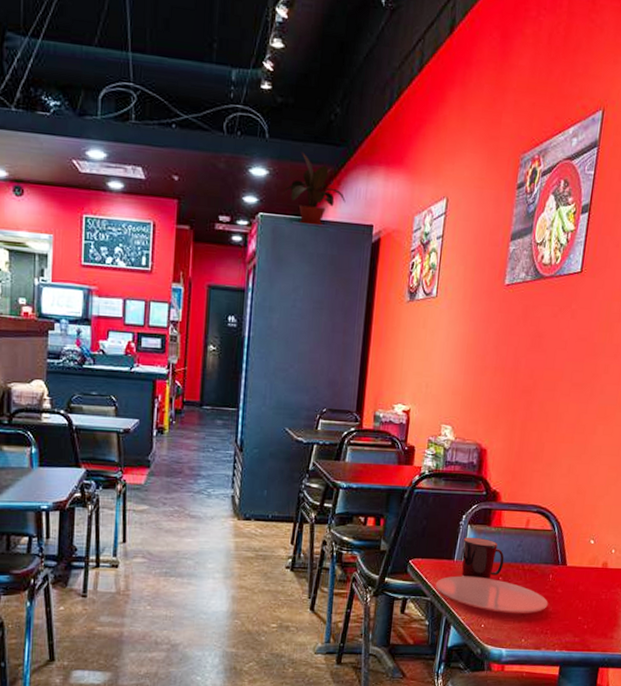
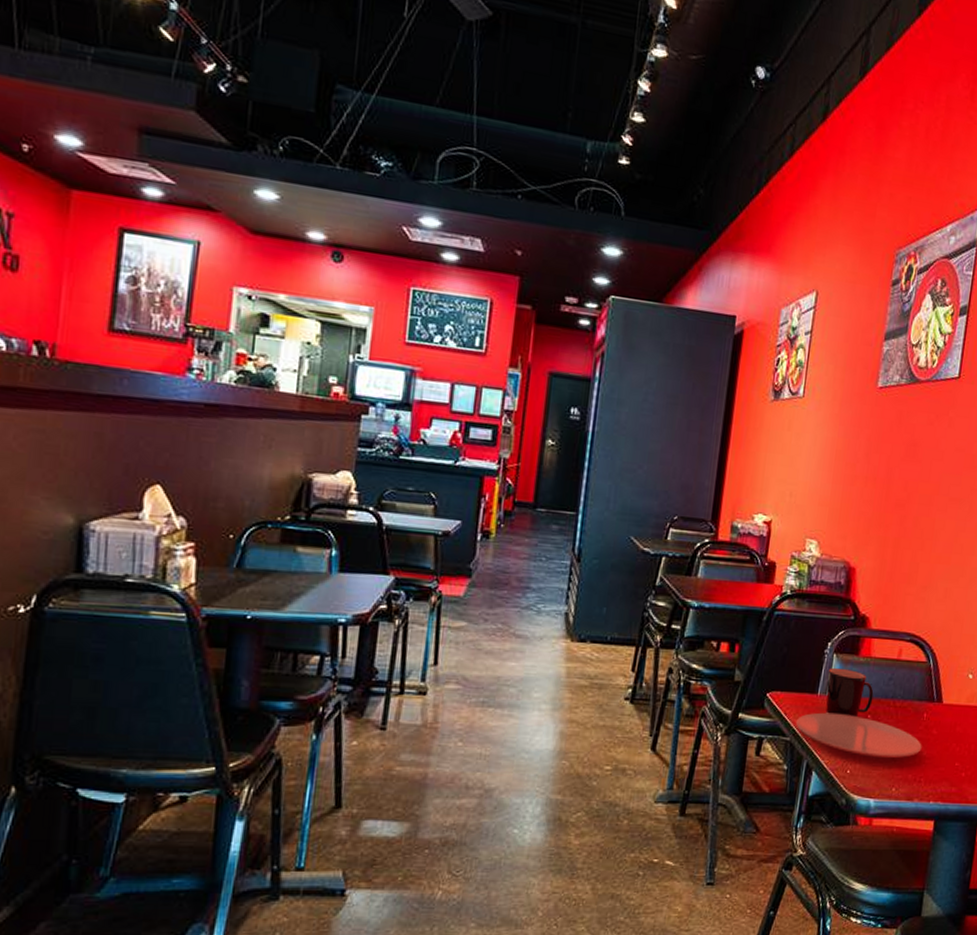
potted plant: present [281,152,346,226] -> none [635,233,707,314]

